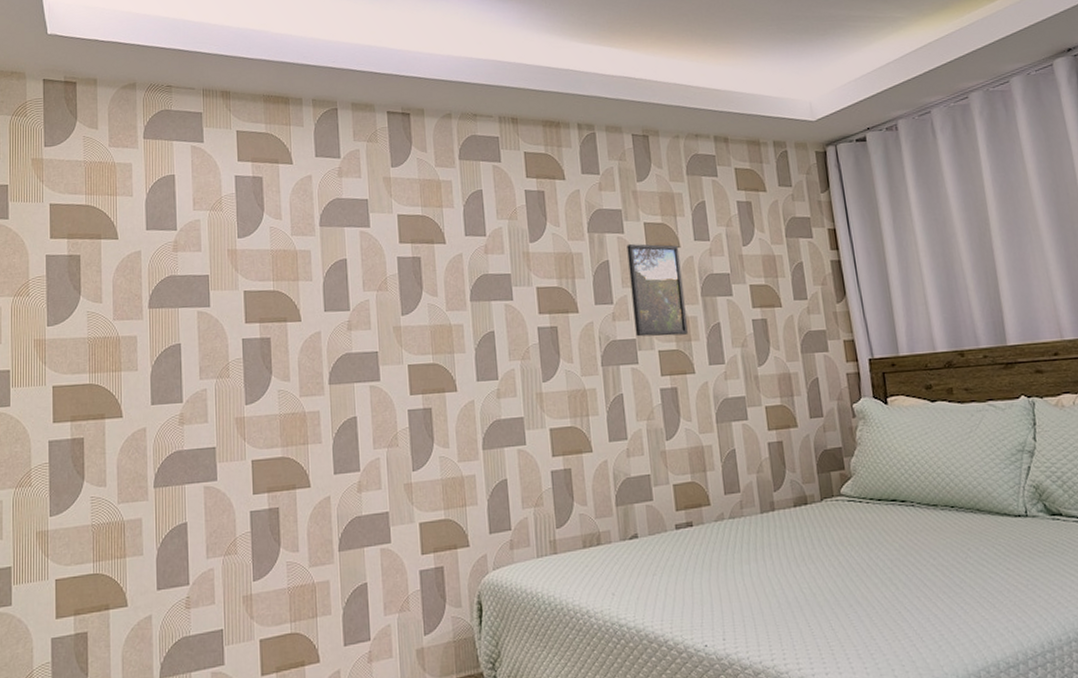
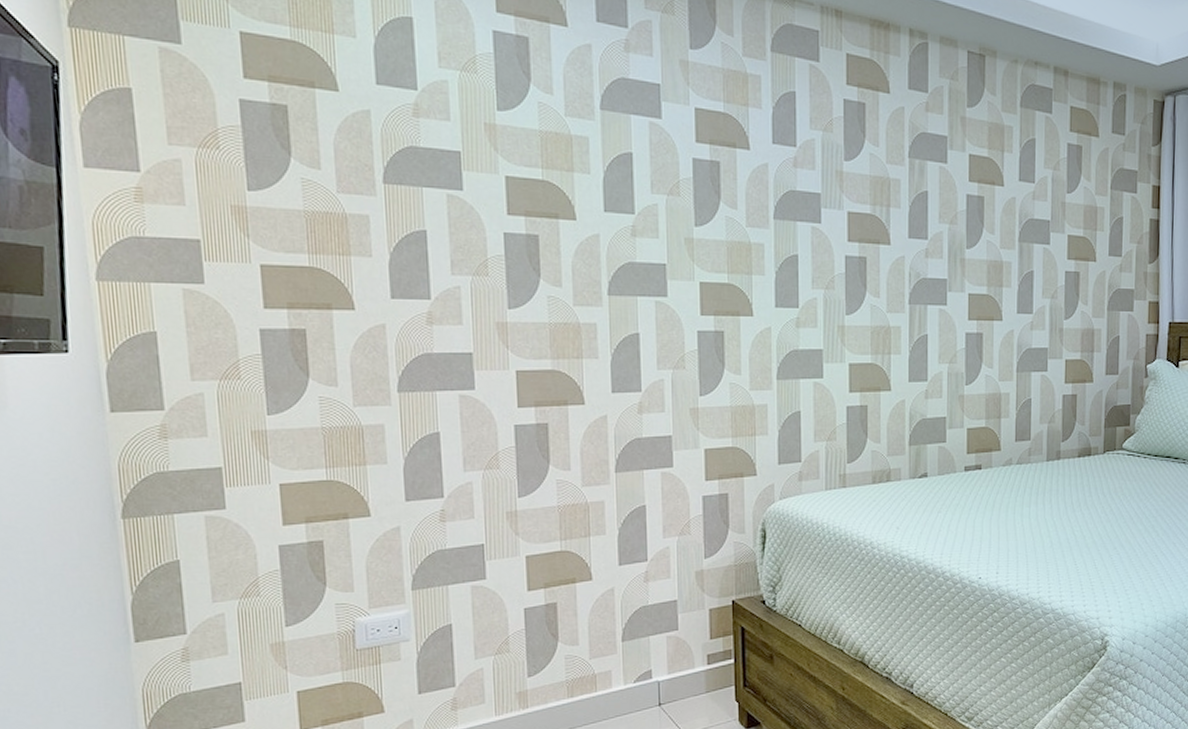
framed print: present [626,244,688,337] -> none [947,176,1002,280]

